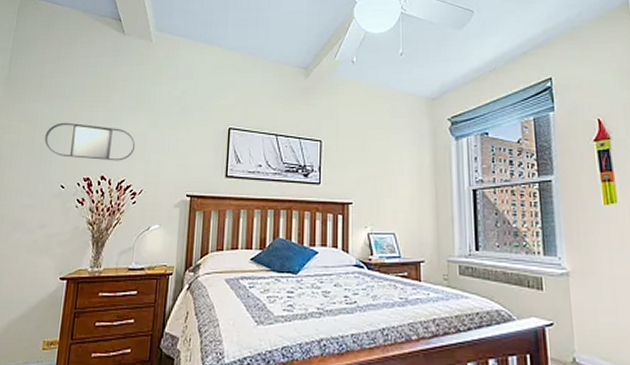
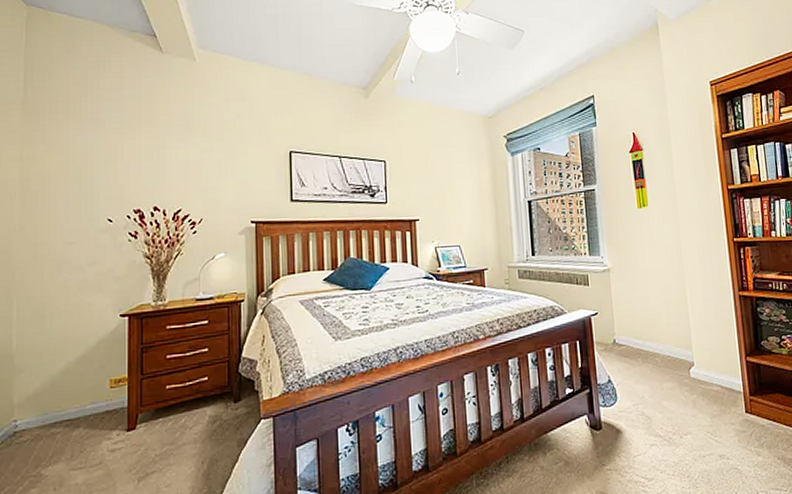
home mirror: present [44,122,136,161] -> none [81,151,189,191]

